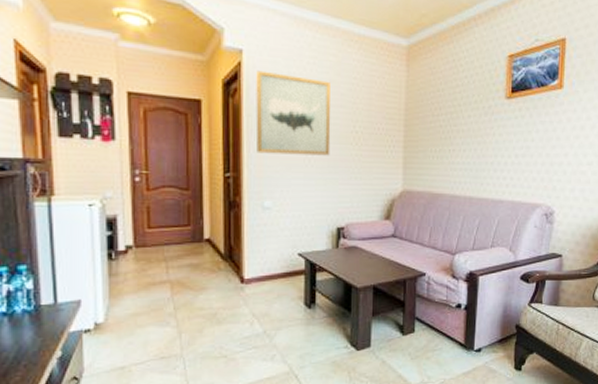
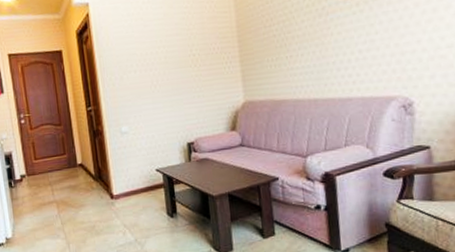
wall art: present [255,70,331,156] -> none [102,15,173,87]

